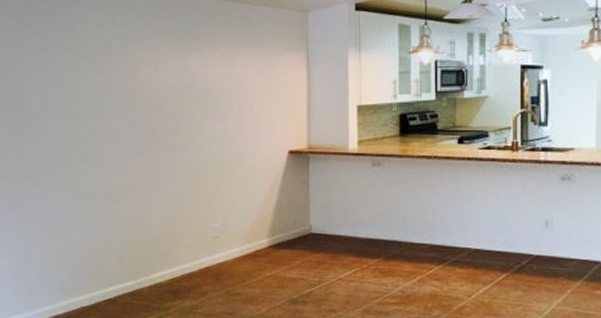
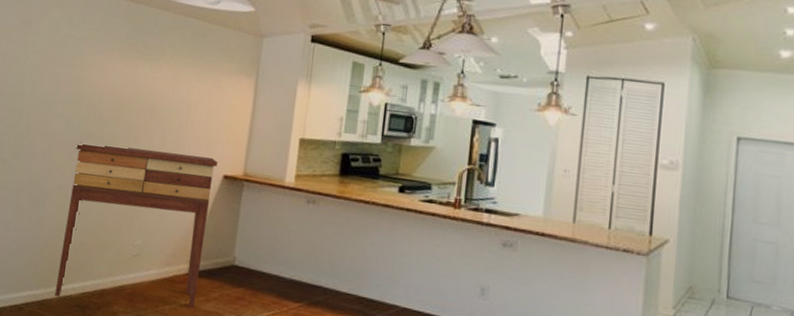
console table: none [141,136,281,285] -> present [54,141,217,308]

